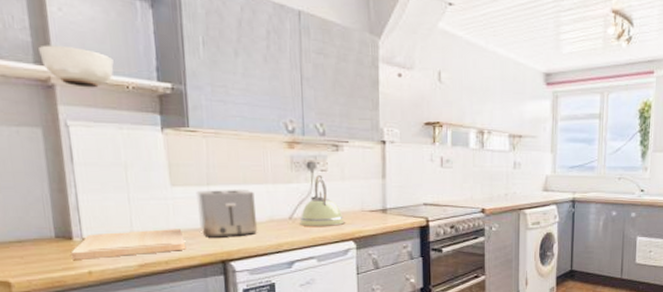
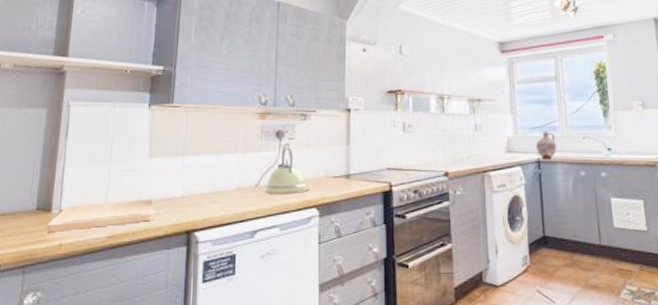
bowl: present [39,45,114,88] -> none [59,39,118,73]
toaster: present [196,190,258,238] -> none [170,159,225,207]
ceramic jug: none [572,171,593,200] -> present [535,131,557,161]

